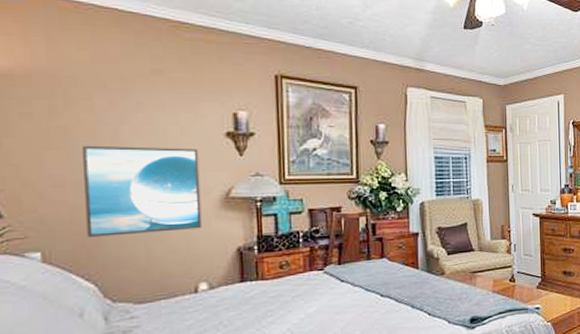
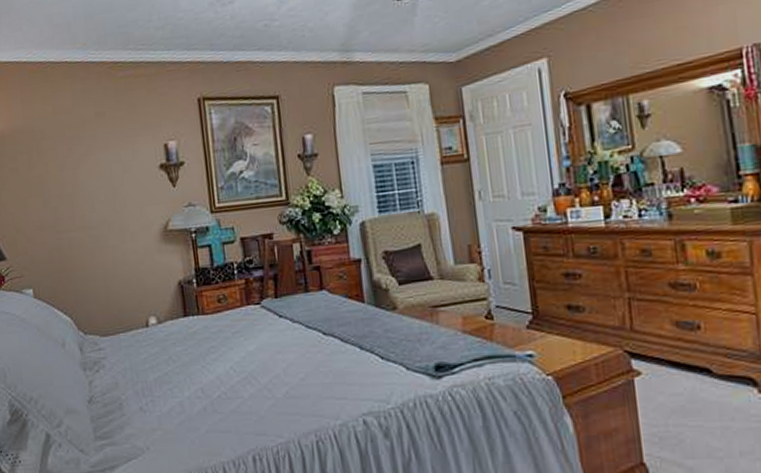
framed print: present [83,145,202,237] -> none [53,184,147,275]

